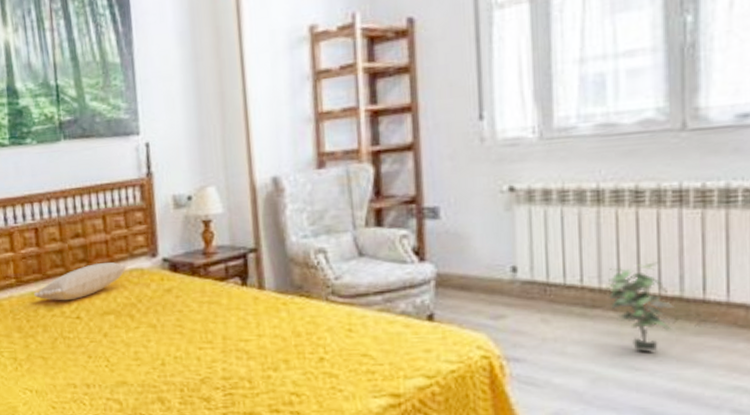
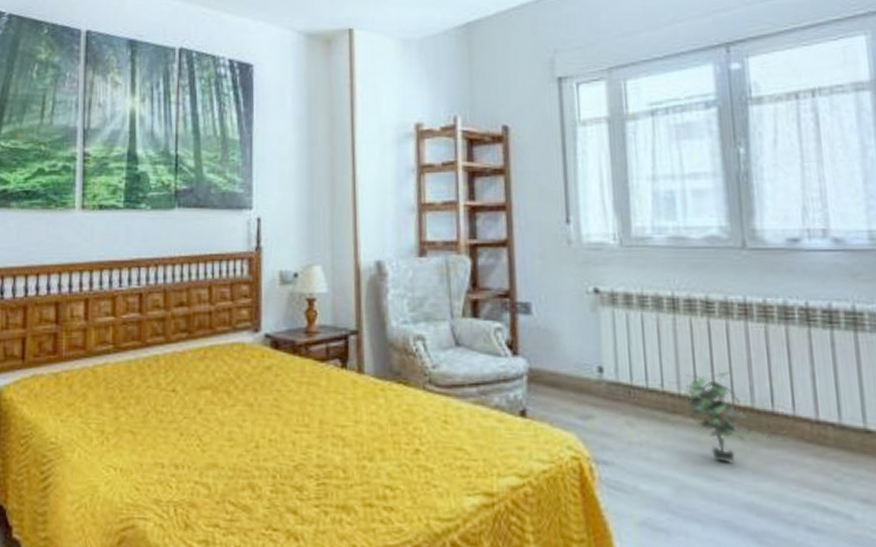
pillow: present [34,262,127,301] -> none [131,335,229,372]

